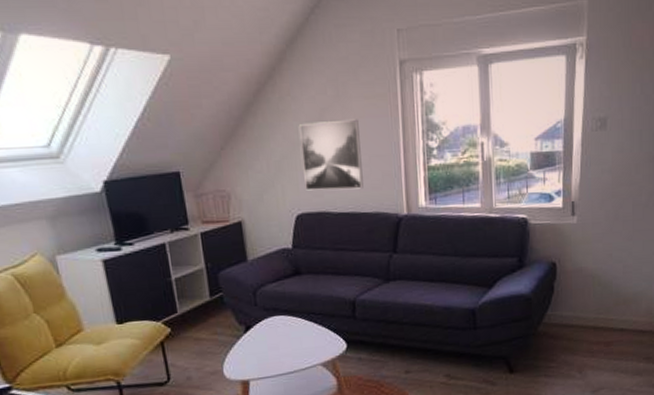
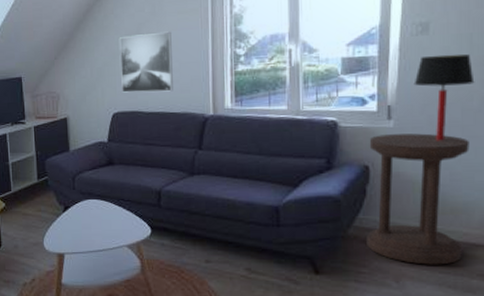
side table: none [554,228,639,354] -> present [366,133,470,265]
table lamp: none [594,150,643,236] -> present [413,54,475,141]

